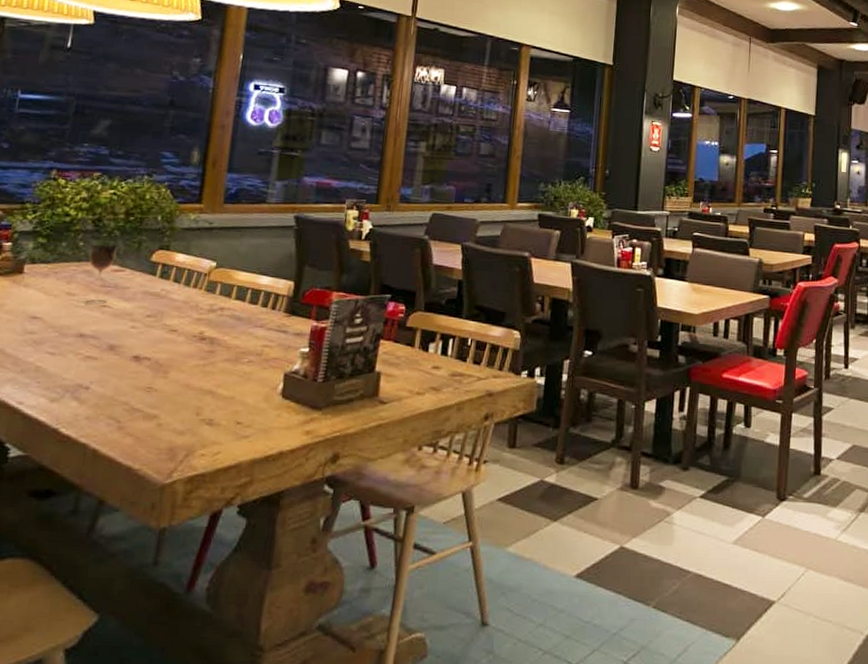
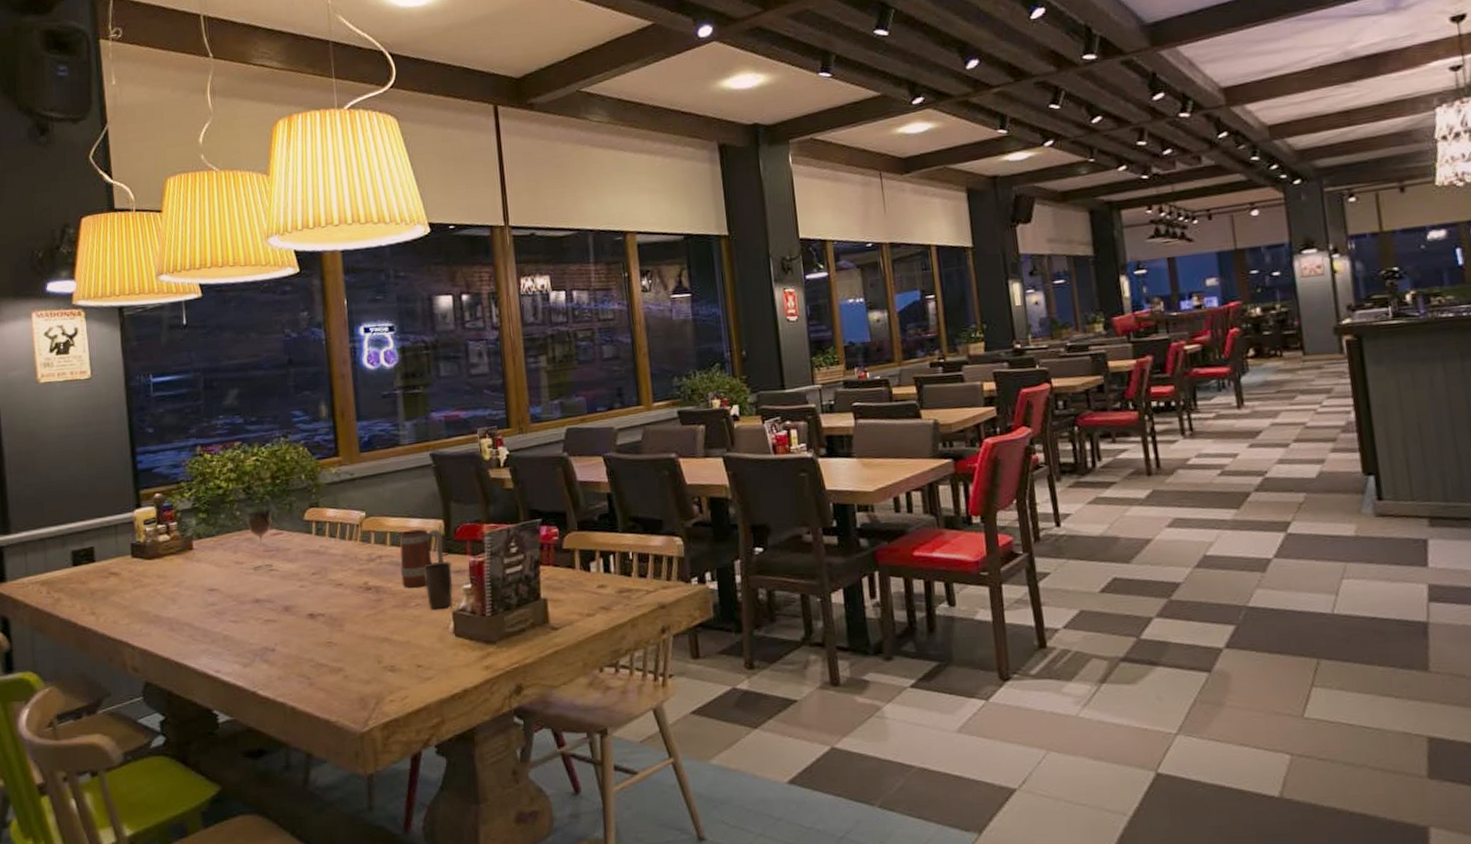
beer mug: none [238,286,290,345] -> present [399,529,444,588]
cup: none [261,321,293,370] -> present [423,560,454,610]

